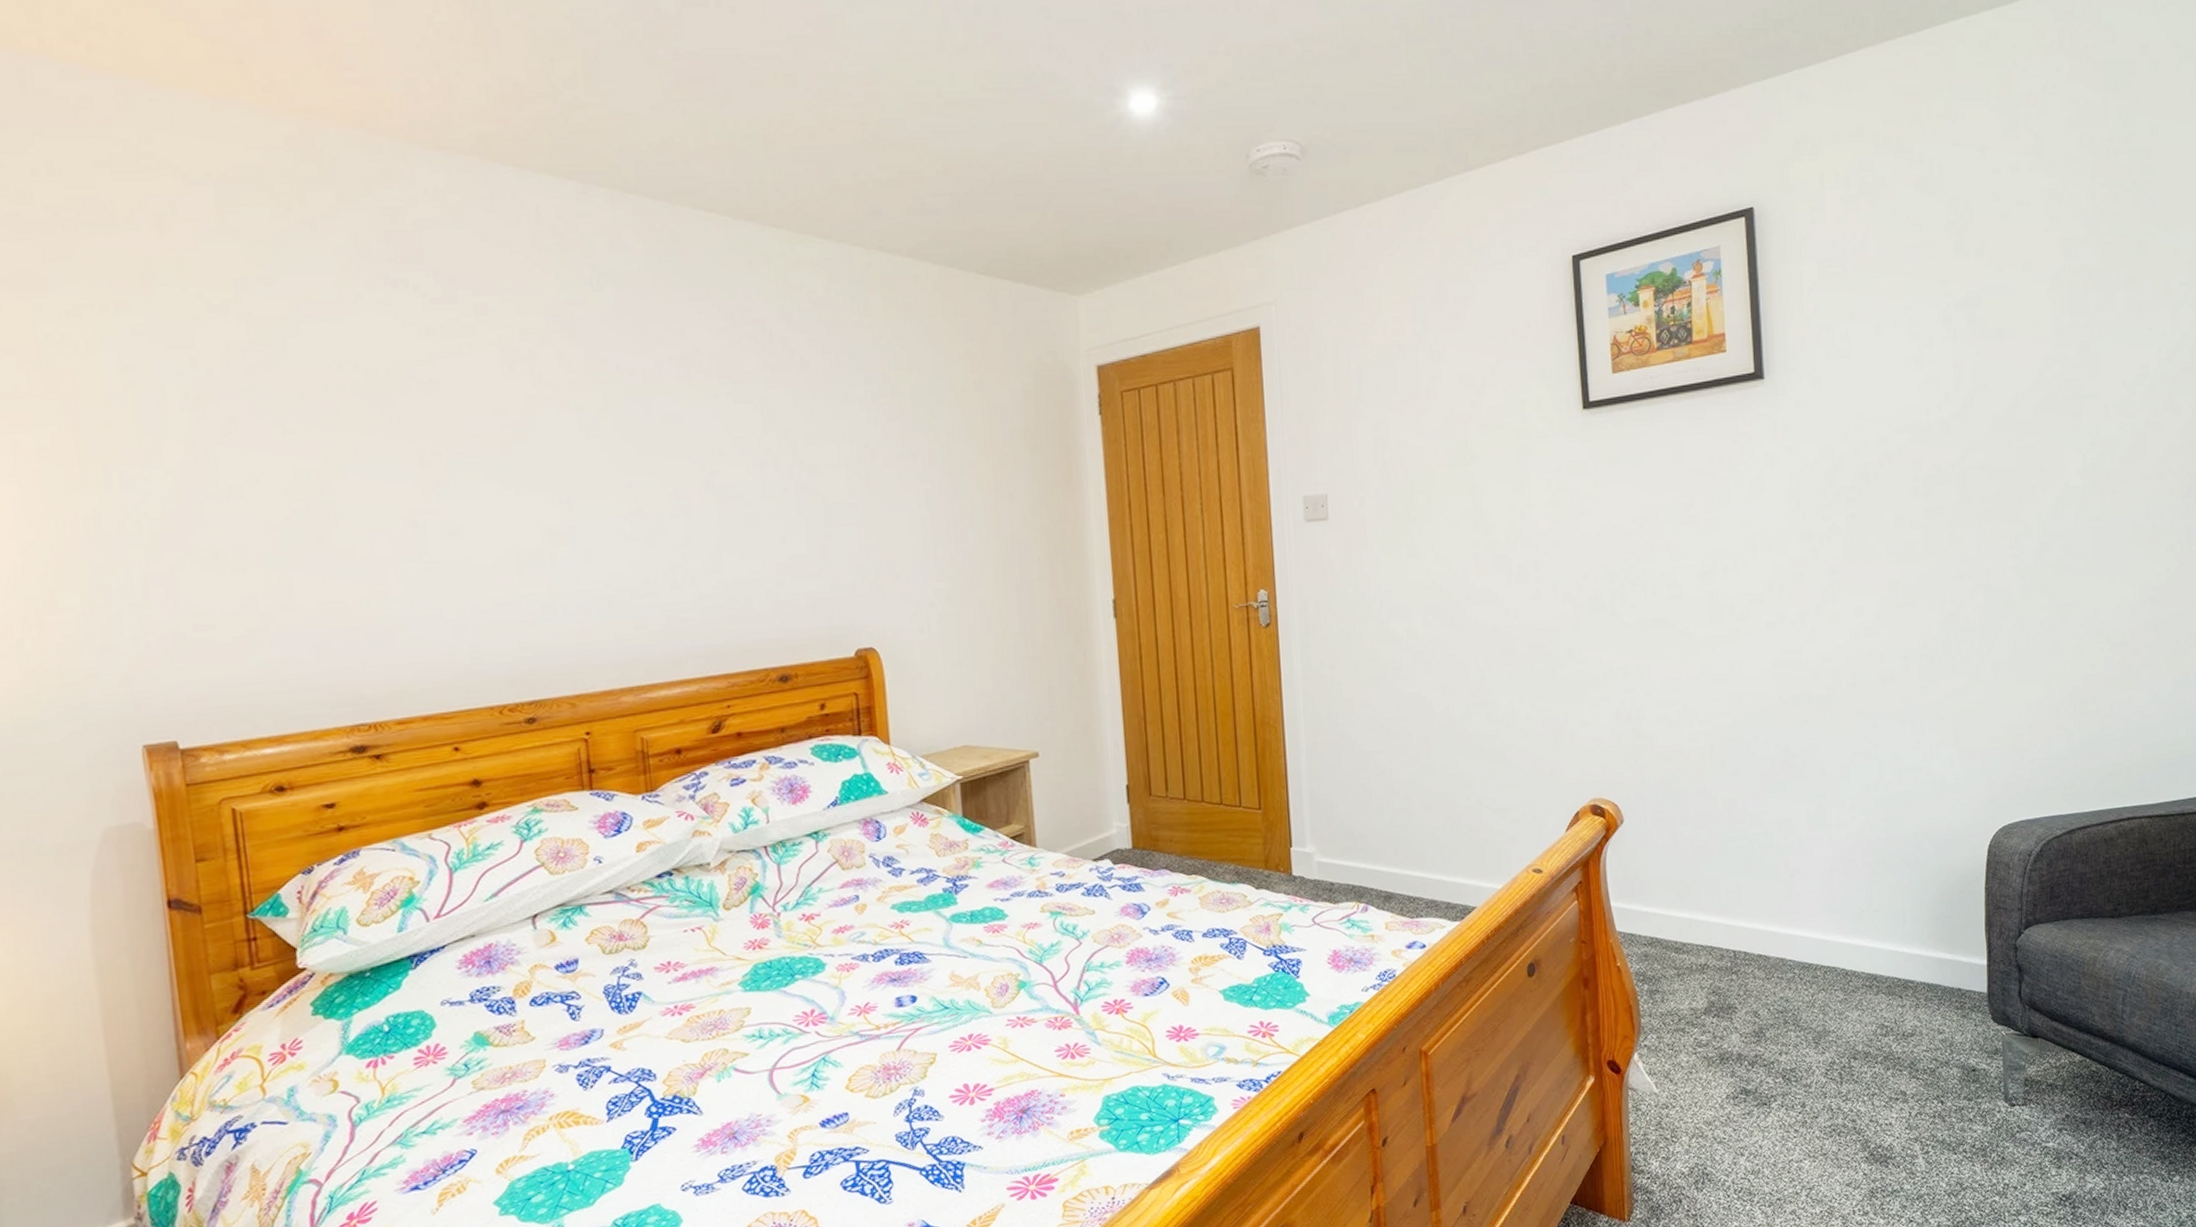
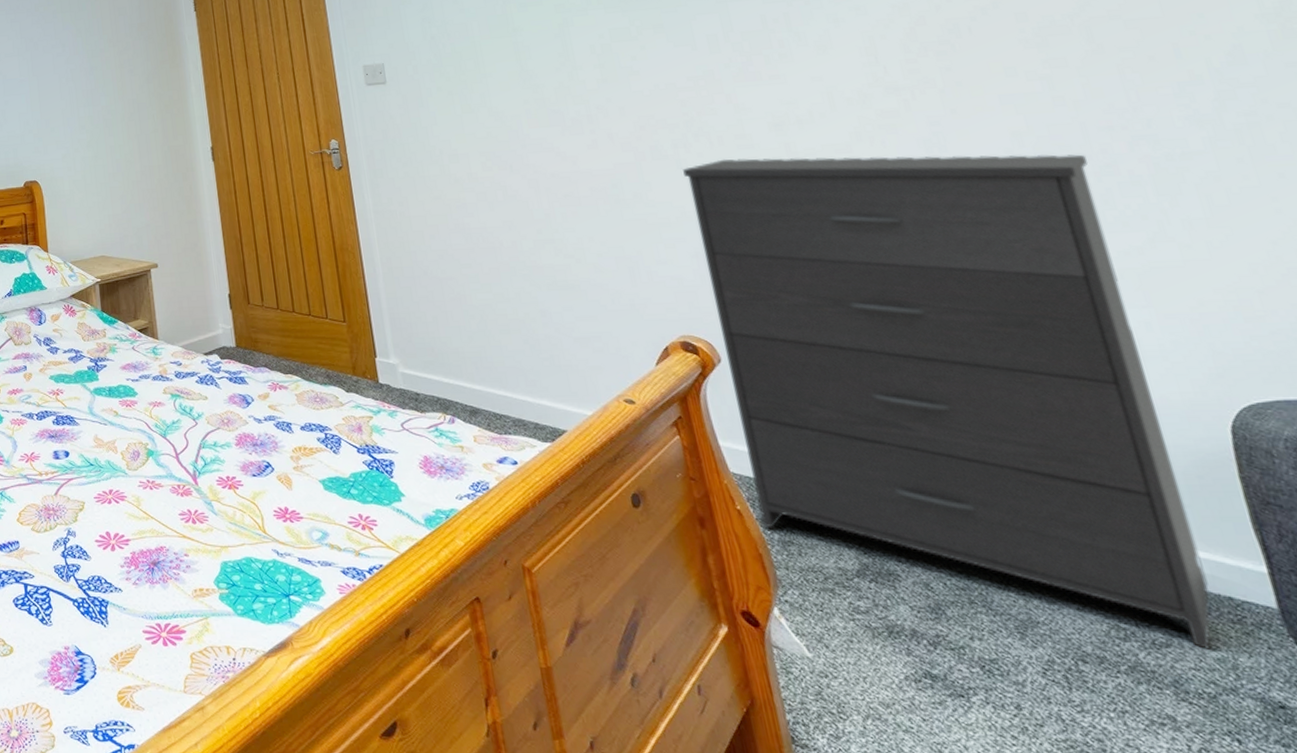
dresser: none [1616,603,1948,1034] -> present [683,154,1212,650]

